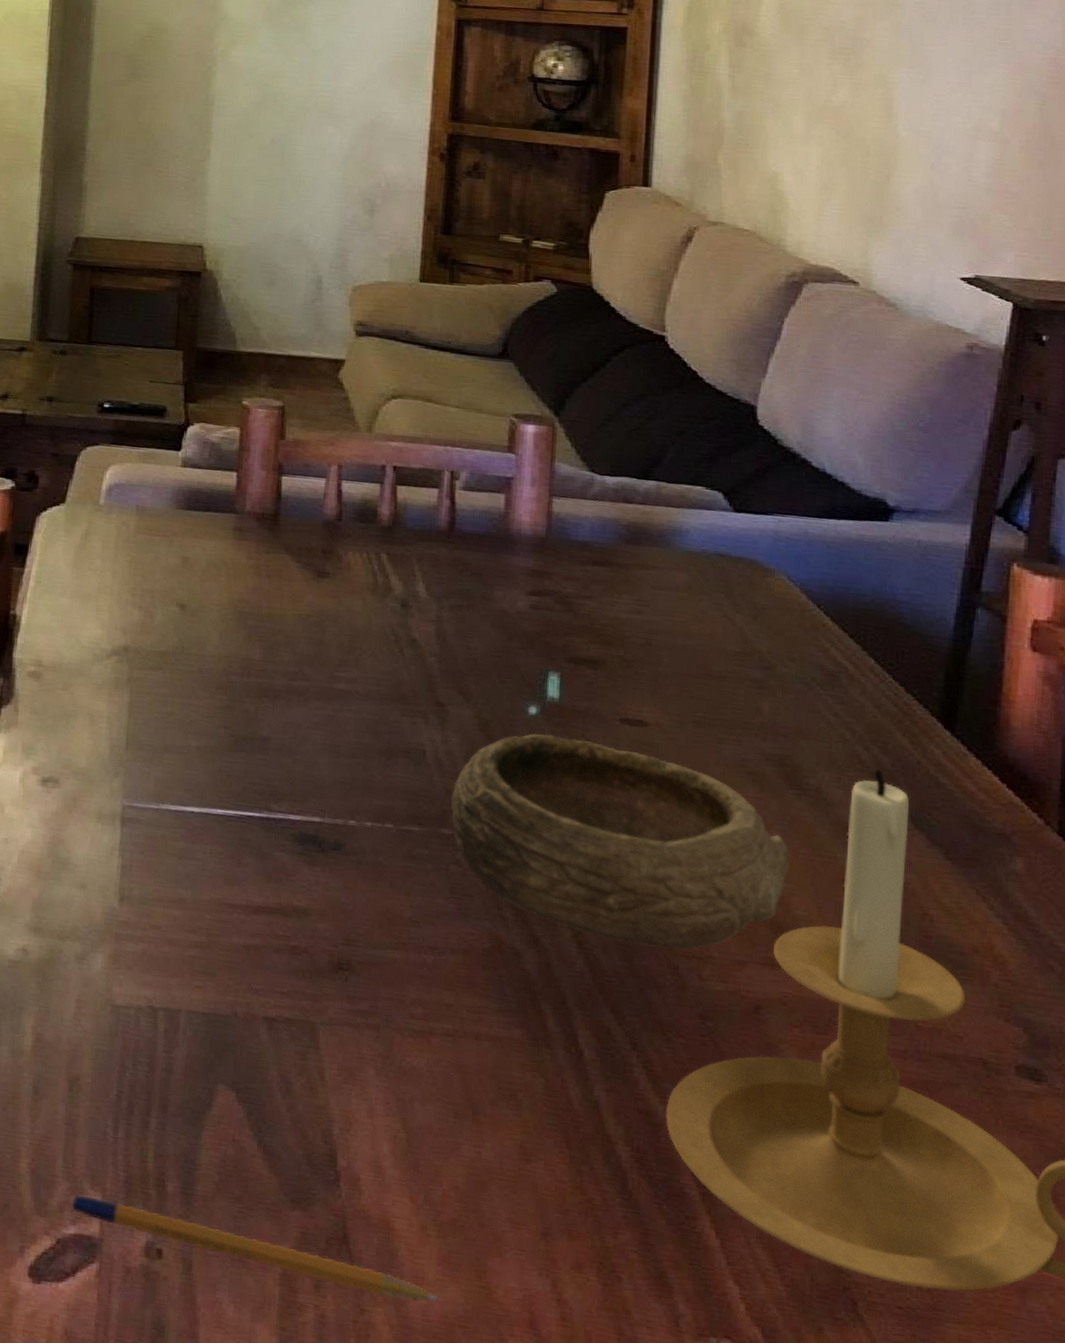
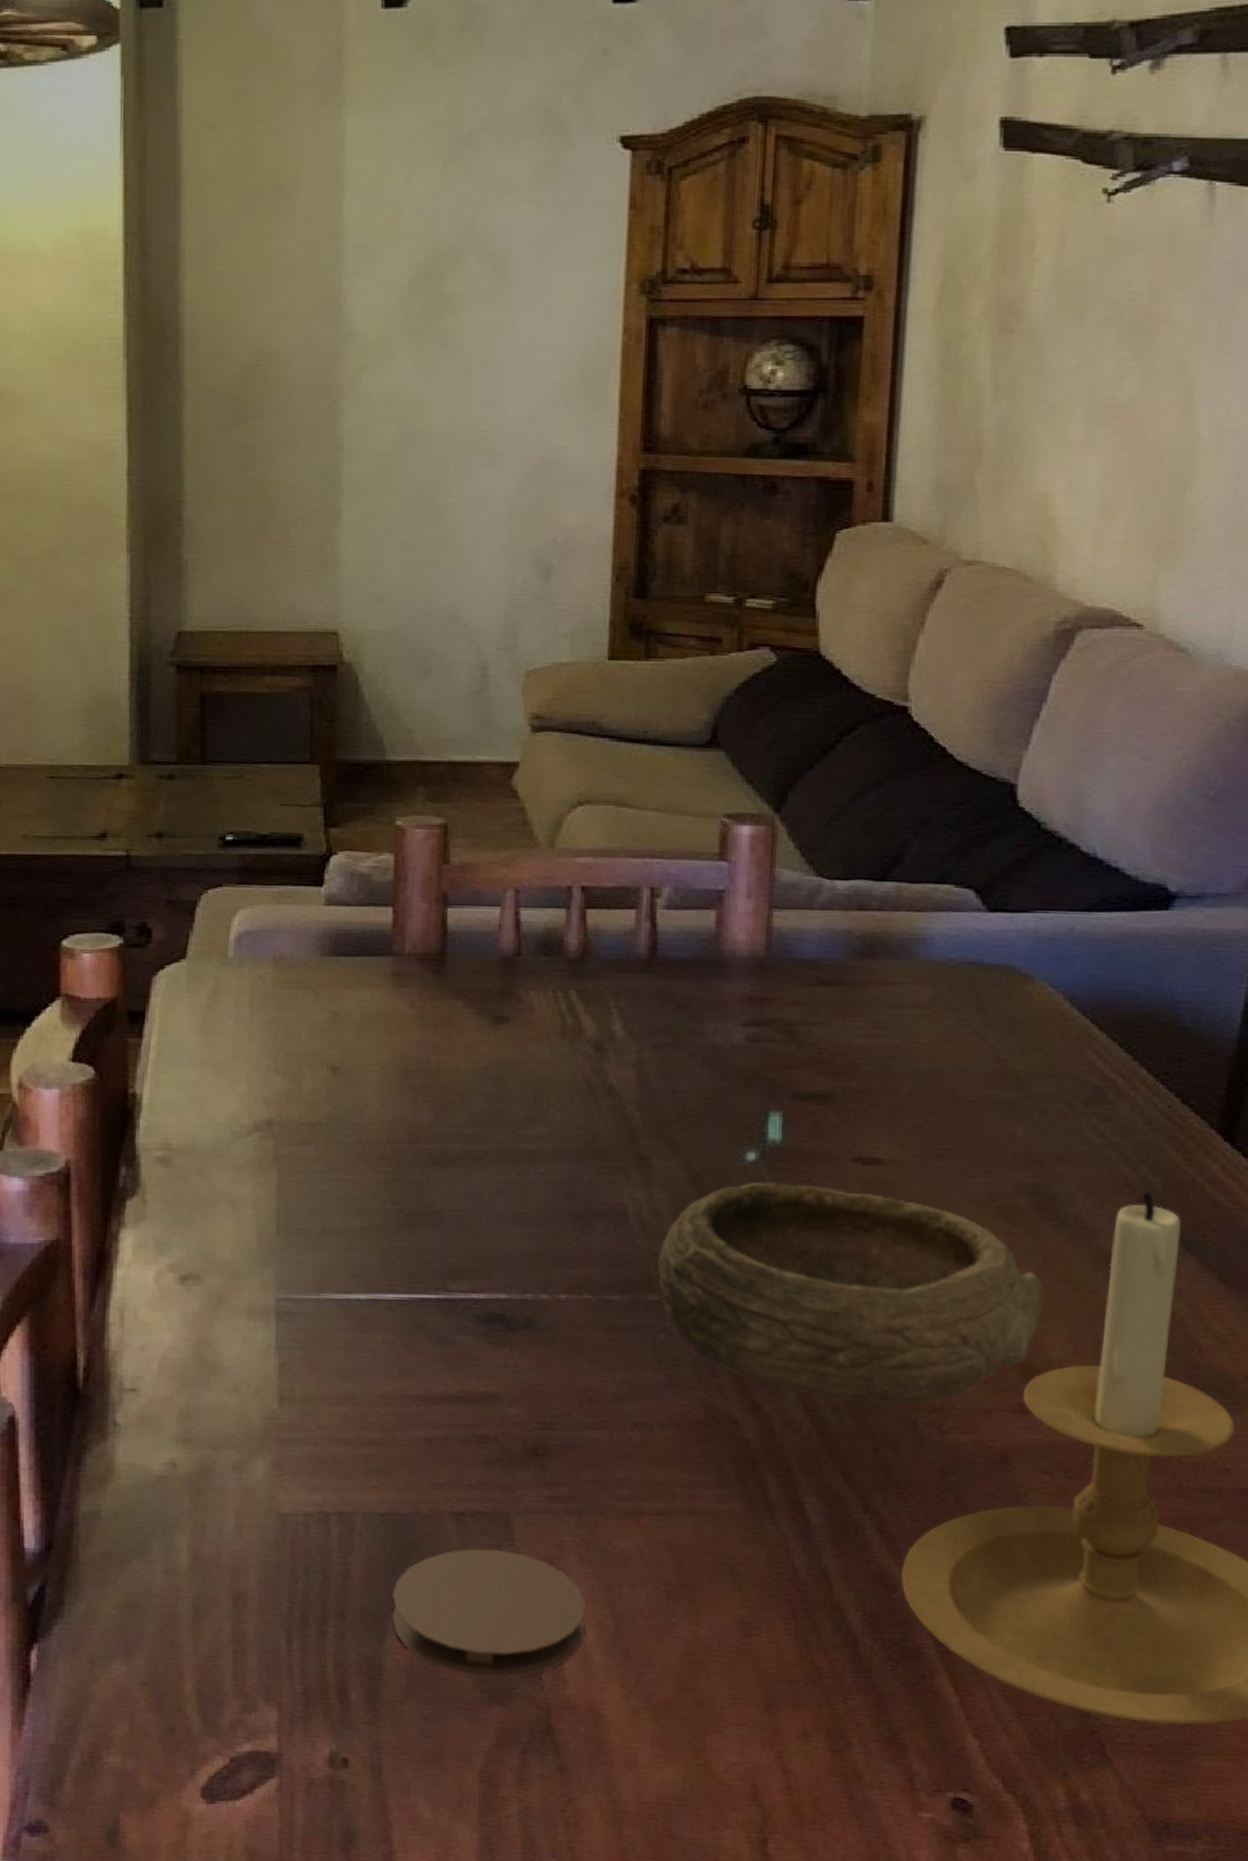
pencil: present [72,1195,439,1302] -> none [244,1713,654,1786]
coaster: none [208,1053,381,1184] -> present [392,1549,586,1678]

